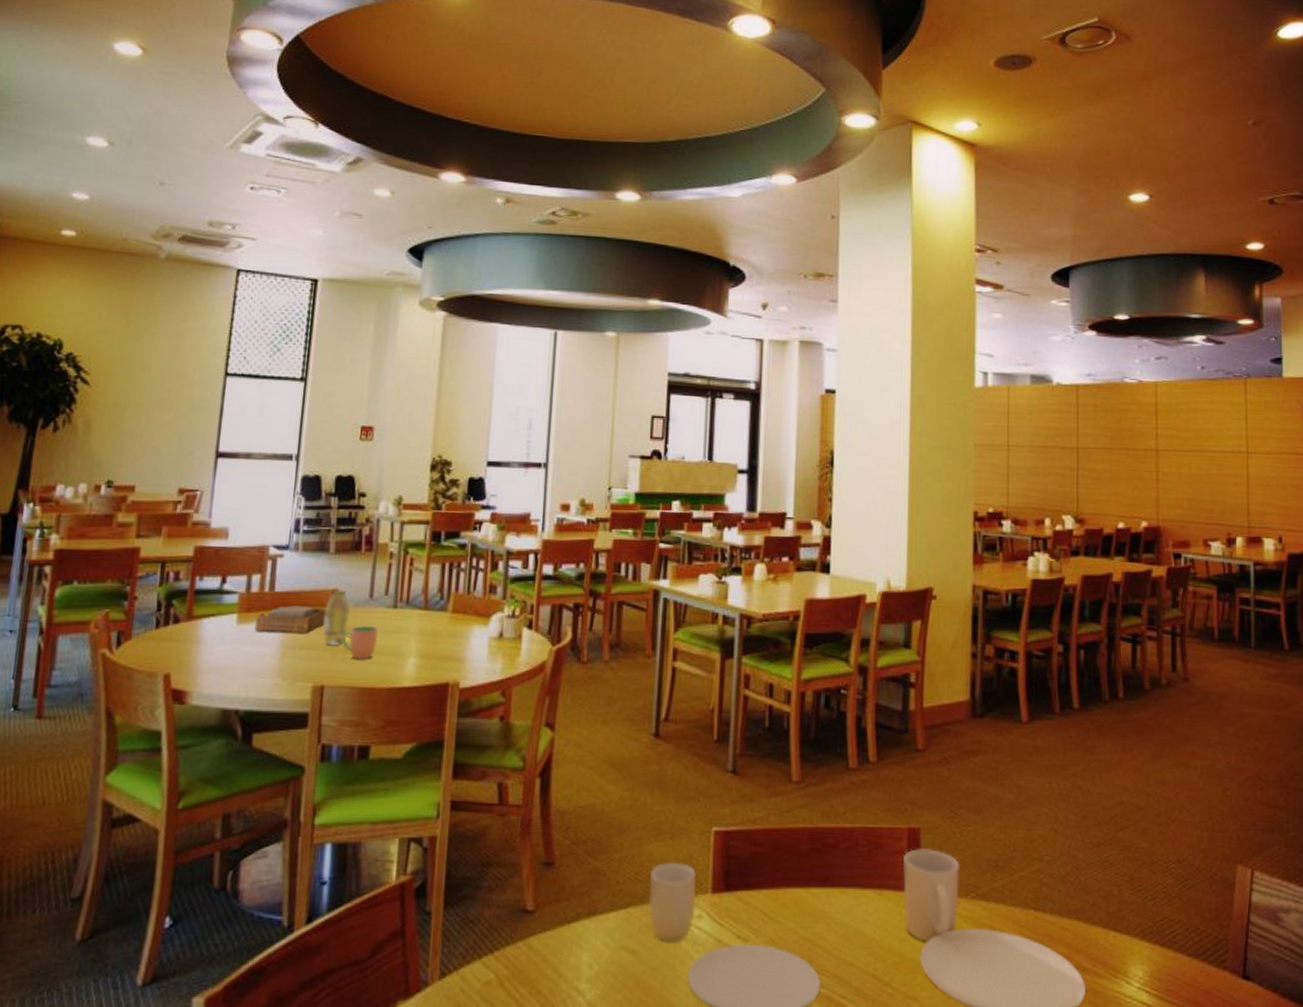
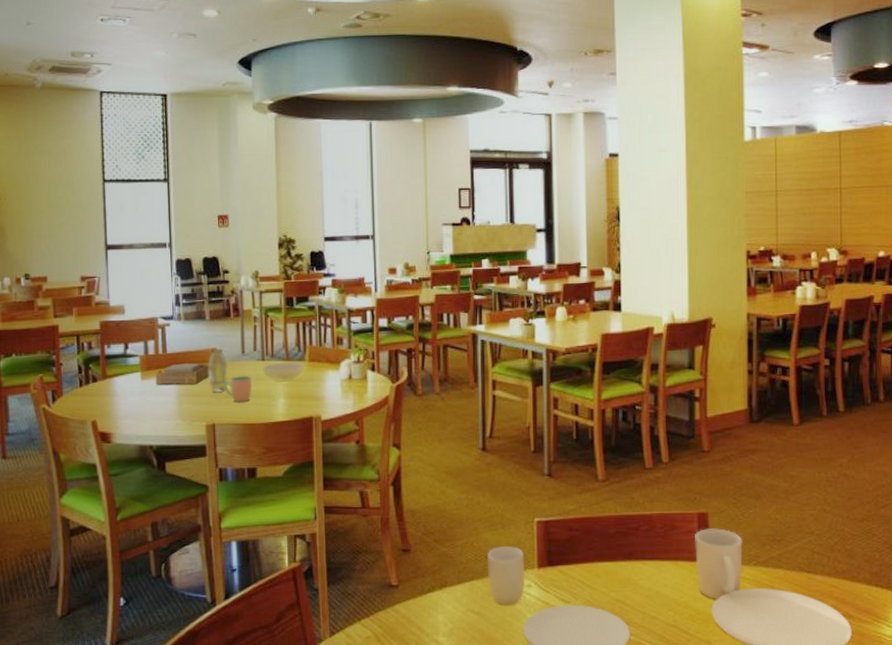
bowl: none [392,612,446,637] -> present [262,362,305,382]

